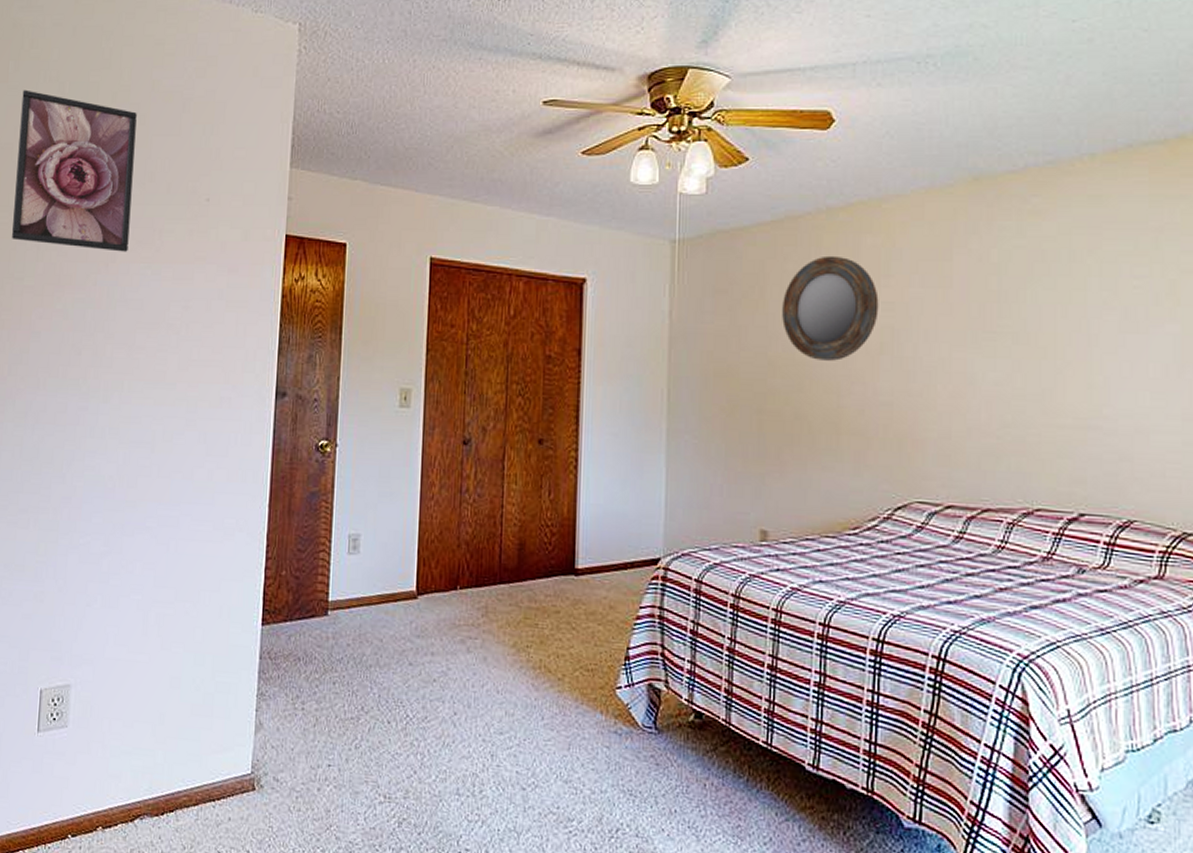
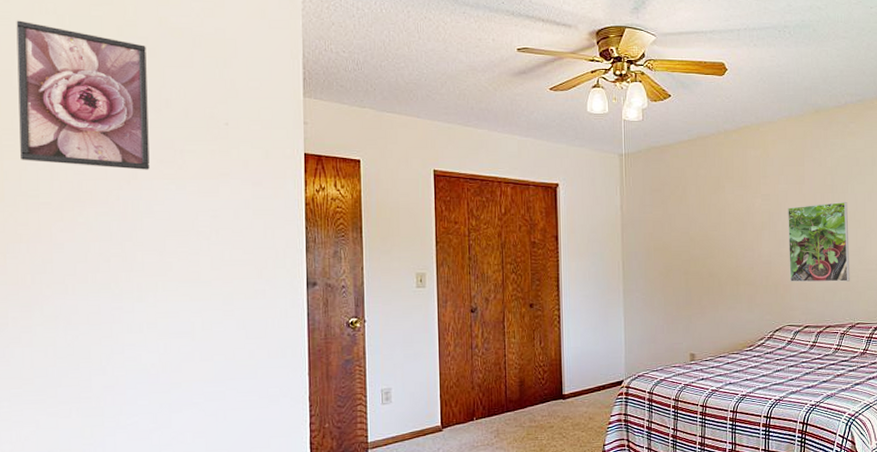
home mirror: present [782,255,879,361] -> none [698,164,760,236]
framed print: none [922,316,1026,442] -> present [788,201,850,282]

